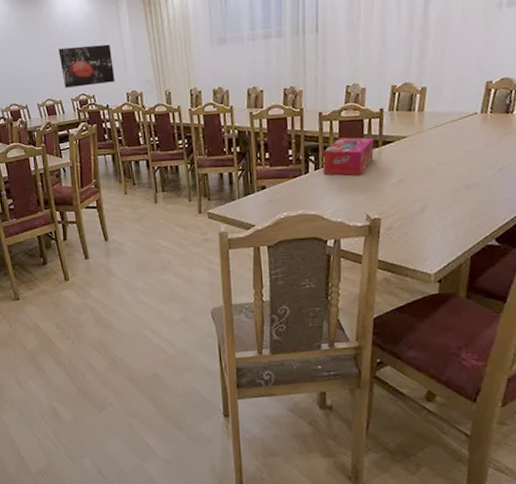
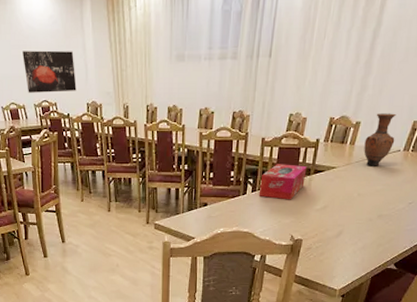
vase: none [434,75,469,132] -> present [364,113,396,166]

